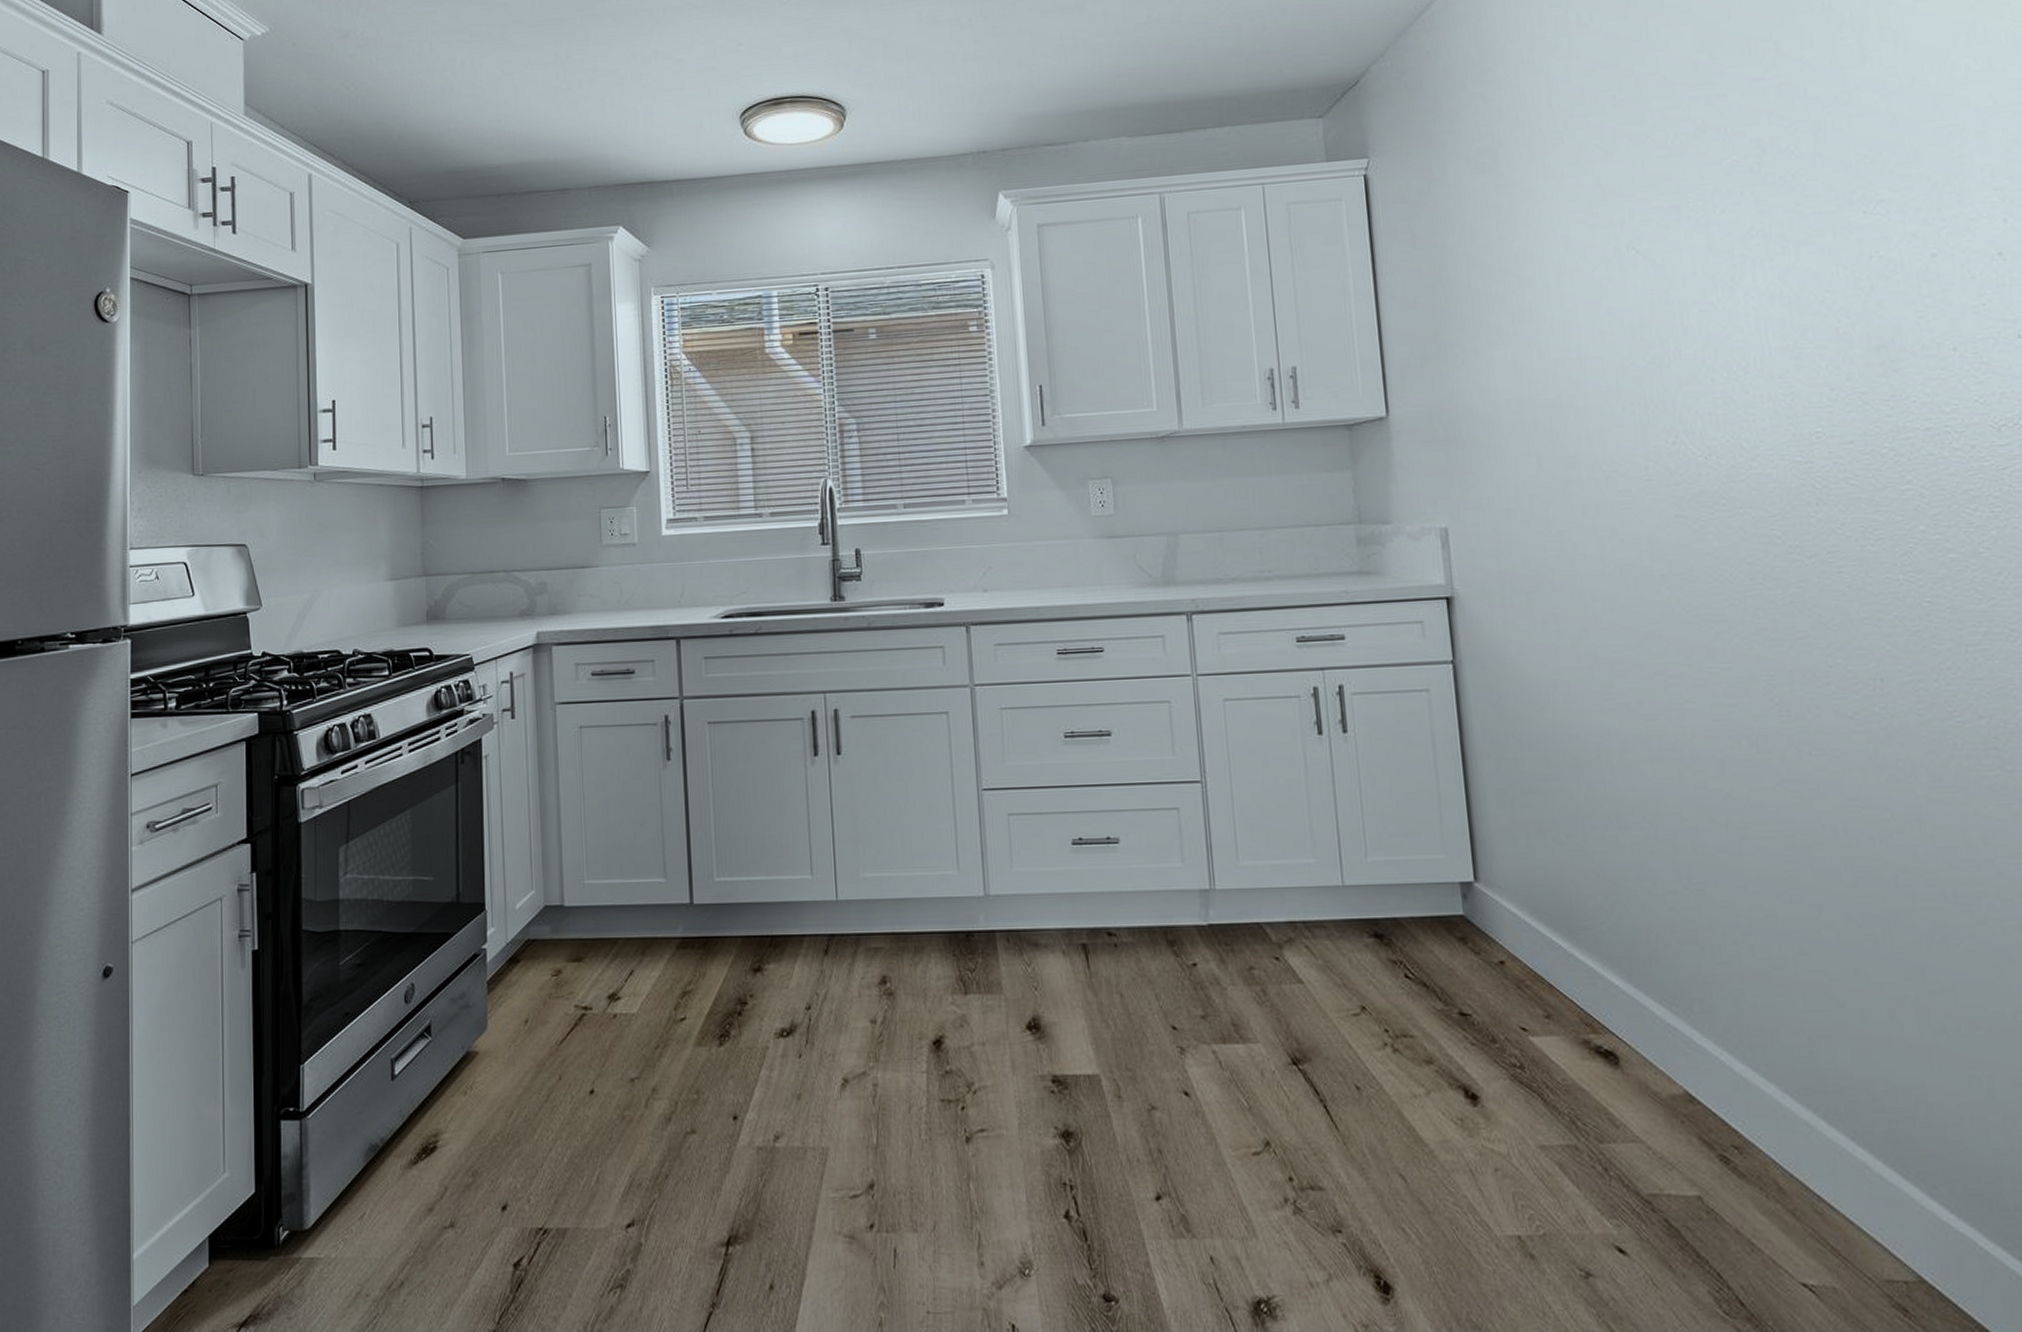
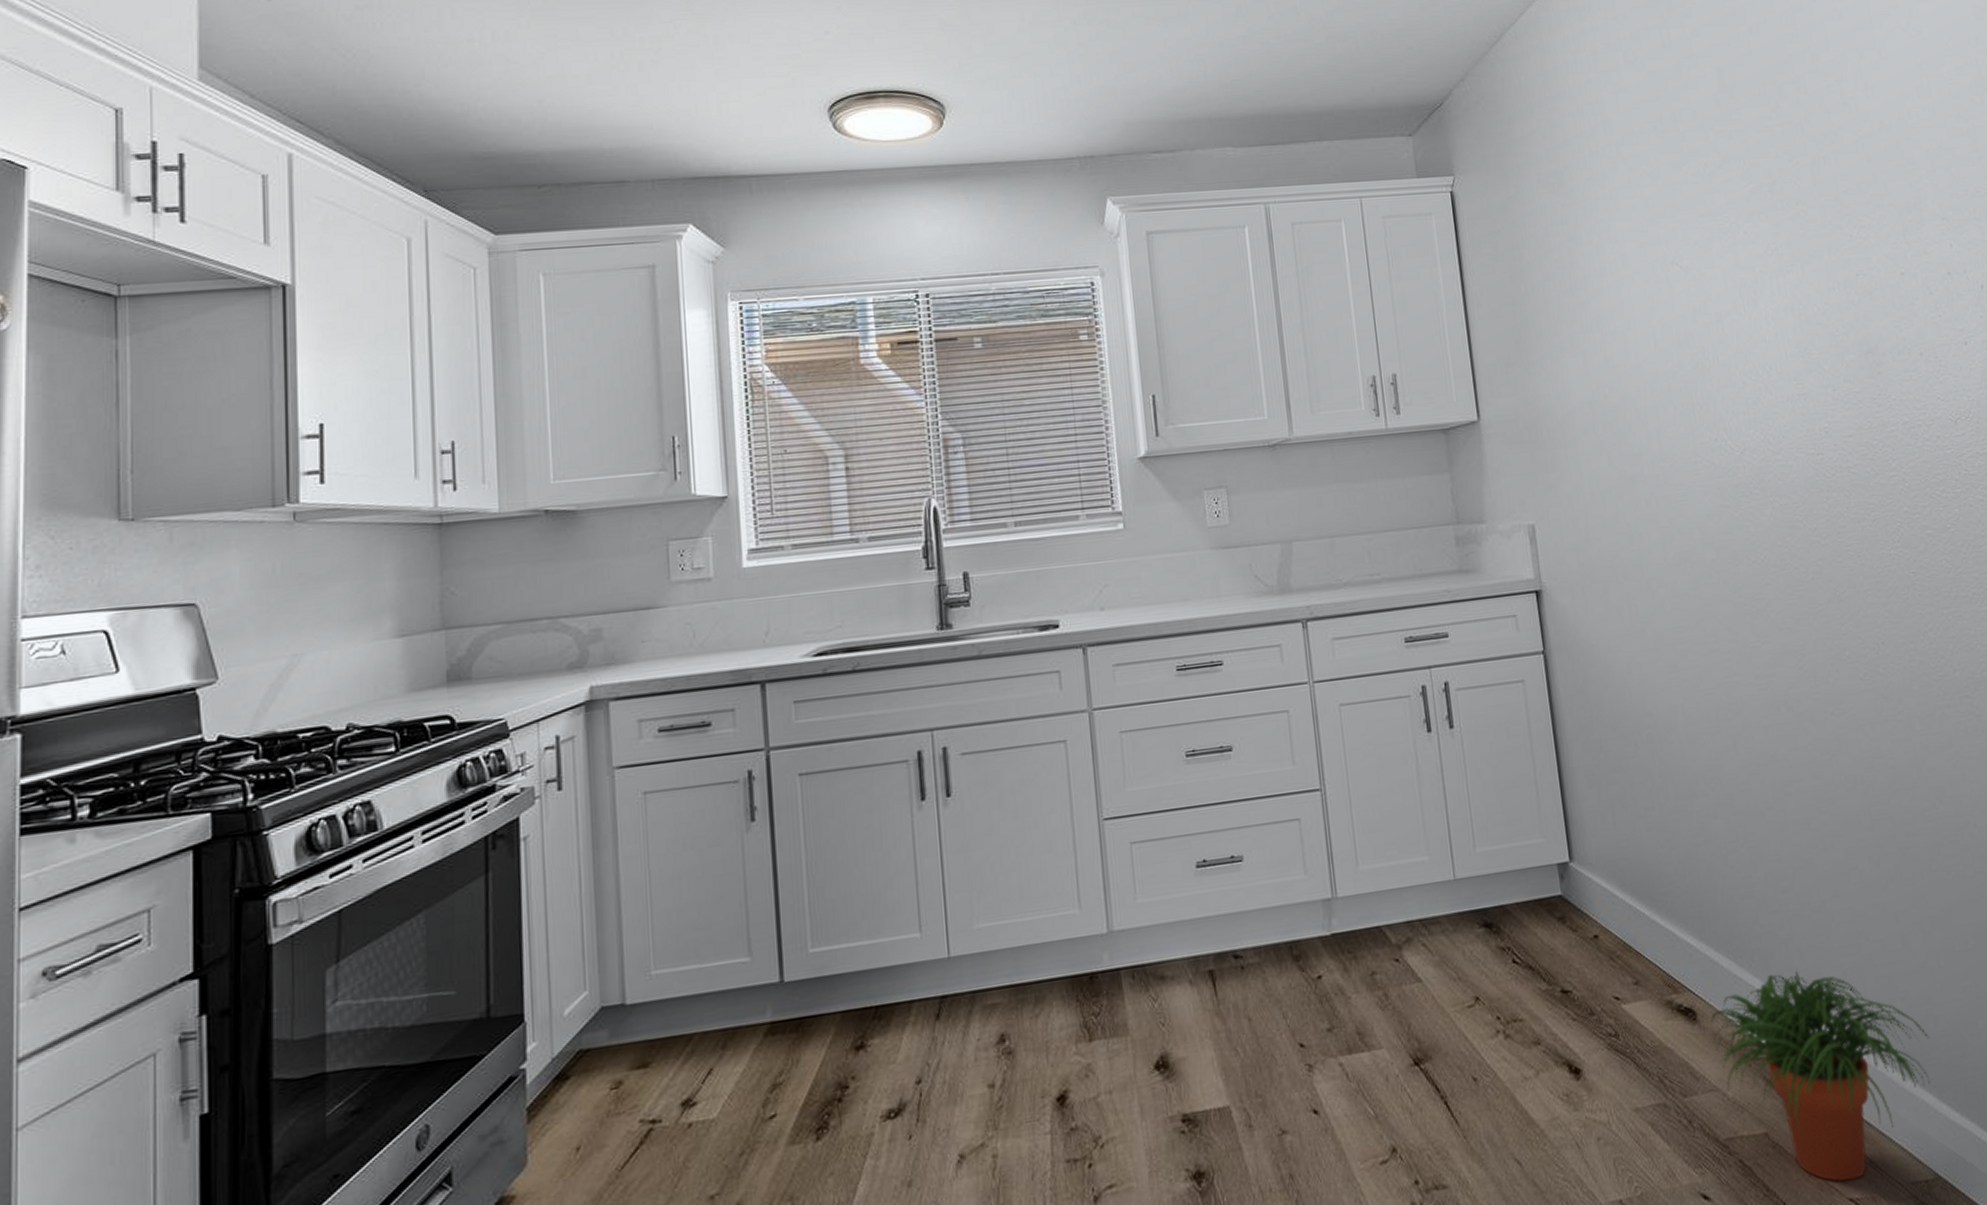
potted plant: none [1635,1029,1920,1264] -> present [1710,970,1931,1182]

